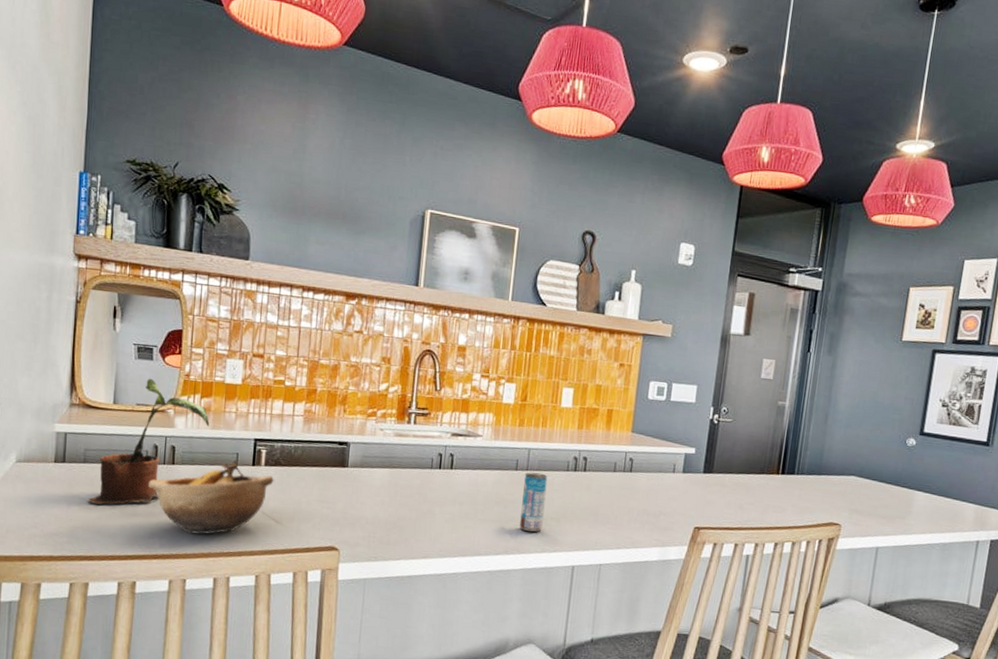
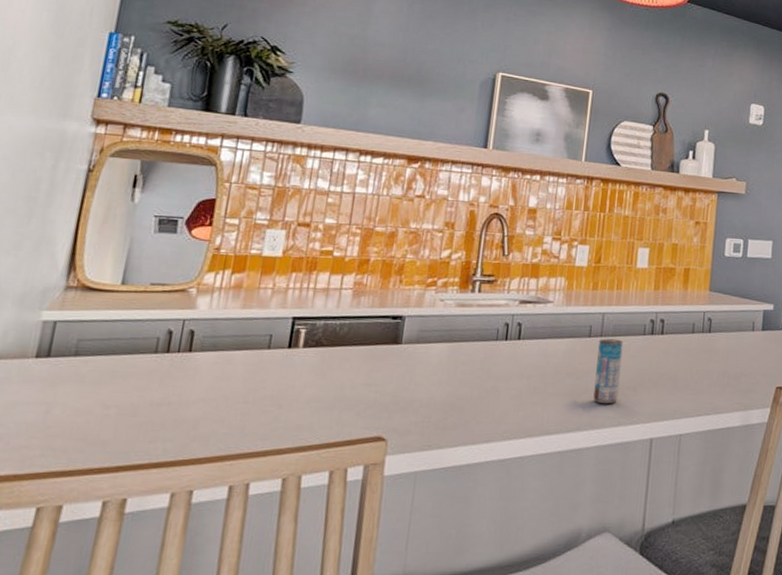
potted plant: present [87,378,210,505] -> none [73,253,240,406]
bowl: present [149,461,274,535] -> none [156,344,313,434]

